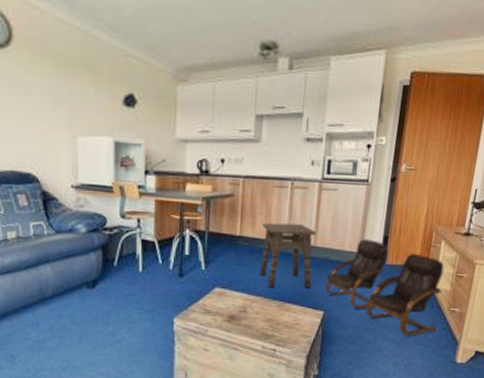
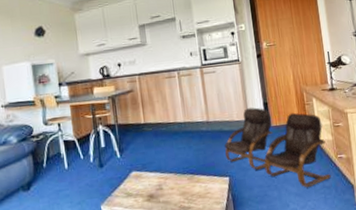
side table: present [260,222,317,289] -> none [161,105,213,164]

